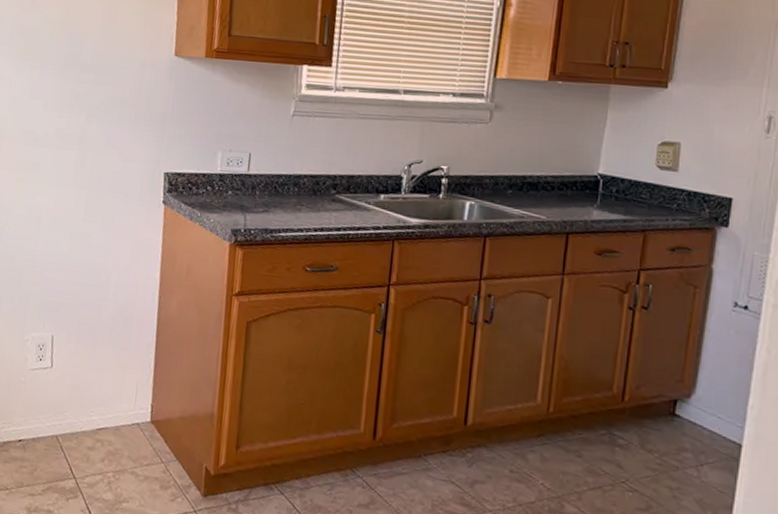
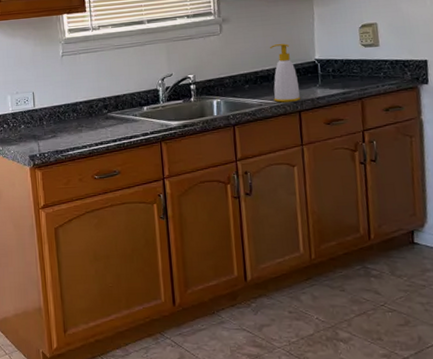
soap bottle: none [539,147,573,221] -> present [269,44,301,103]

